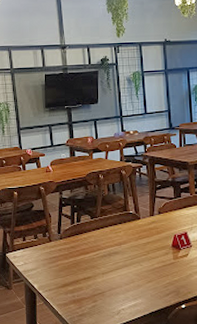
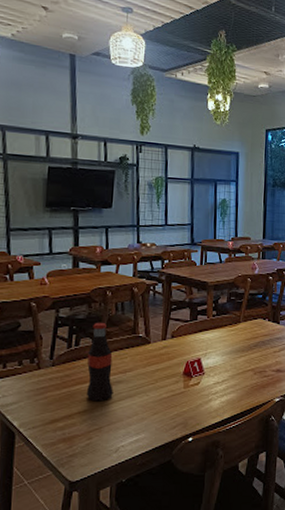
bottle: none [88,201,111,270] -> present [86,322,113,402]

